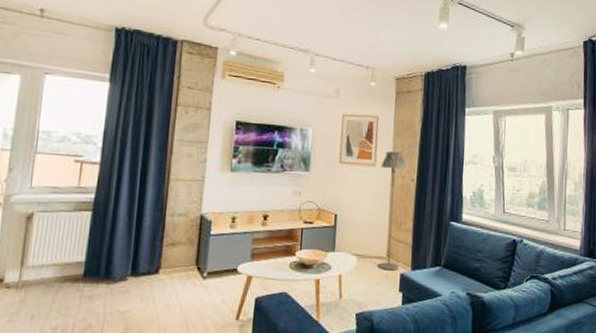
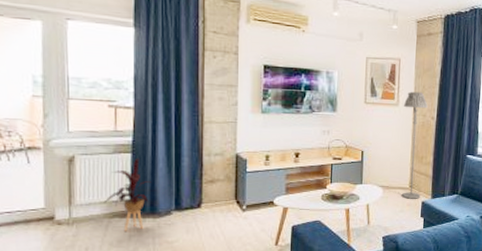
house plant: none [57,216,110,298] -> present [103,158,152,231]

